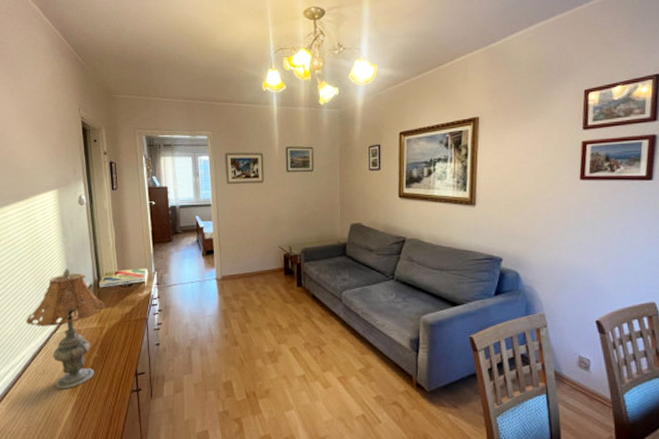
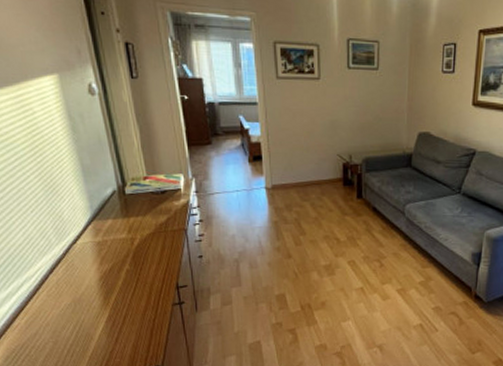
table lamp: present [26,268,109,389] -> none [36,170,136,303]

